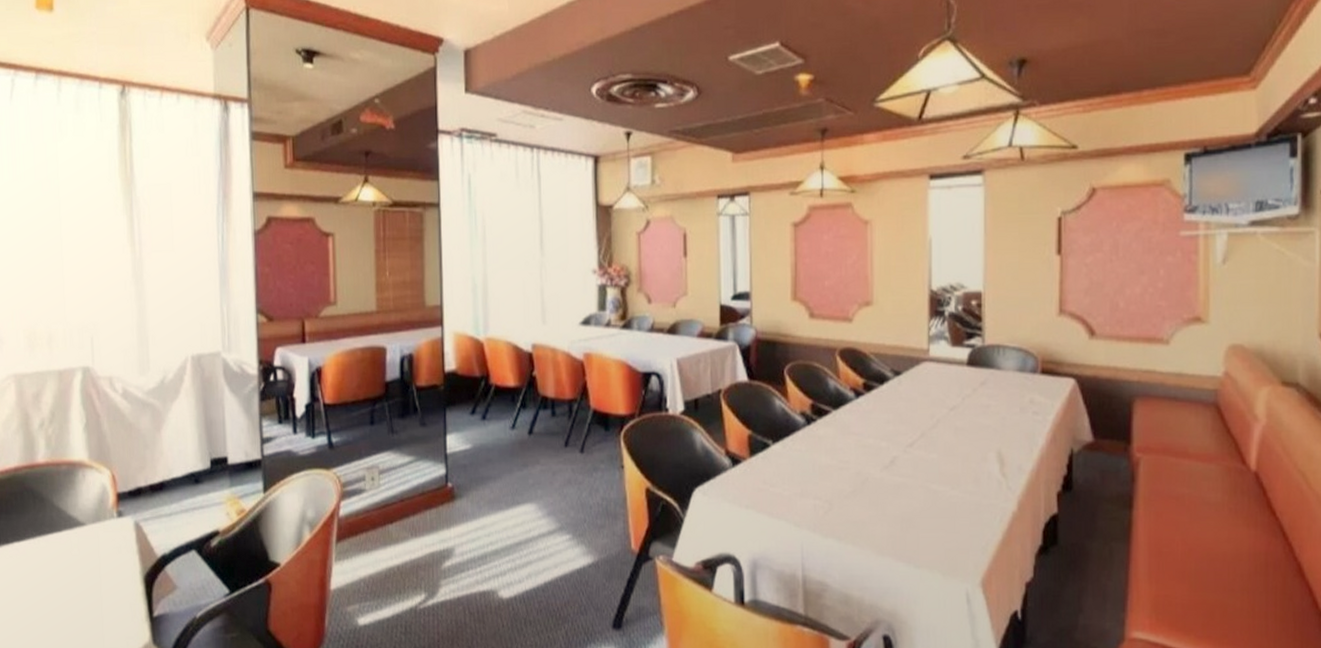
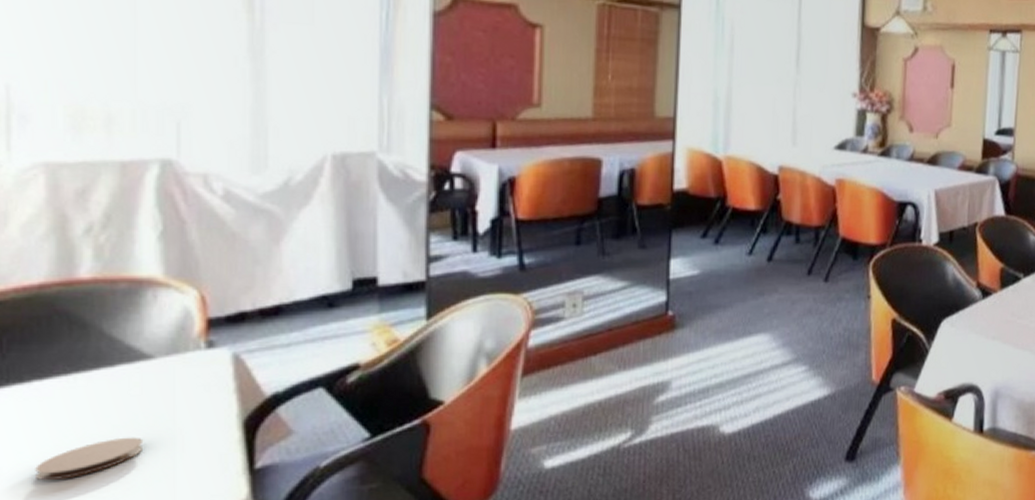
coaster: none [18,588,82,621] -> present [35,437,144,481]

